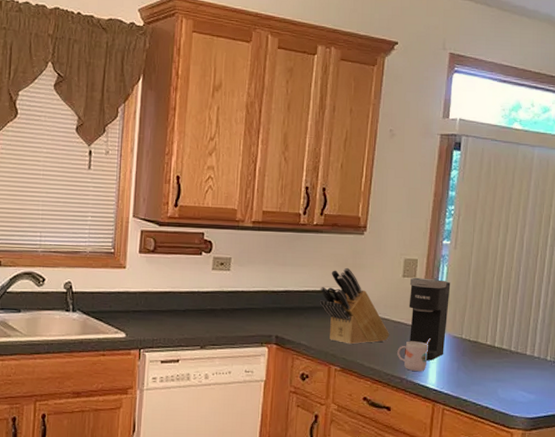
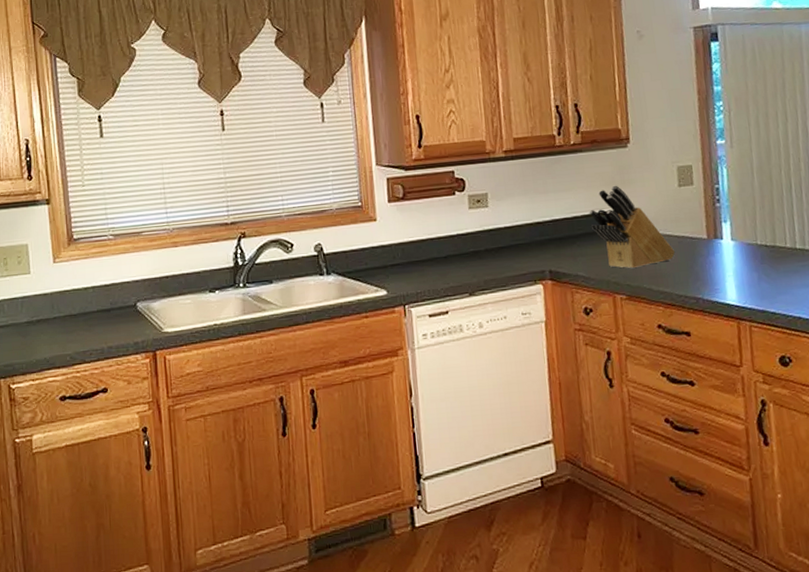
mug: present [397,338,430,372] -> none [686,250,723,289]
coffee maker: present [405,277,451,361] -> none [687,183,740,274]

